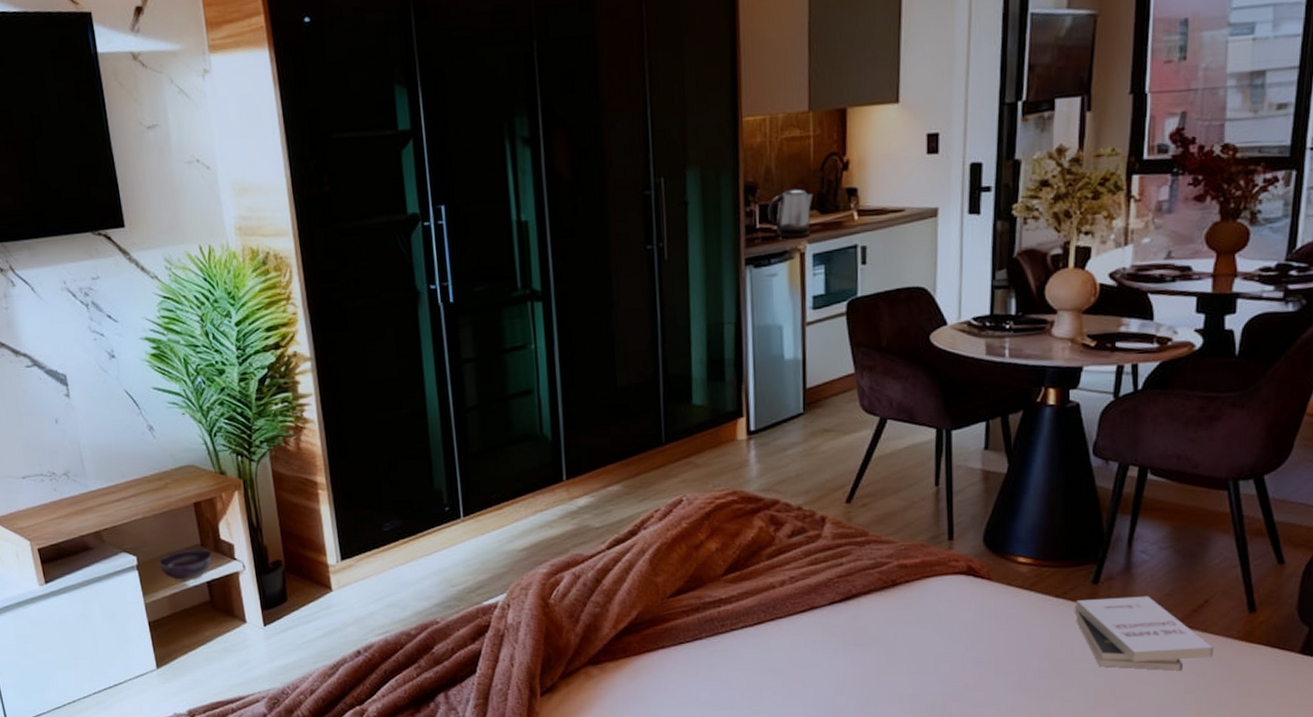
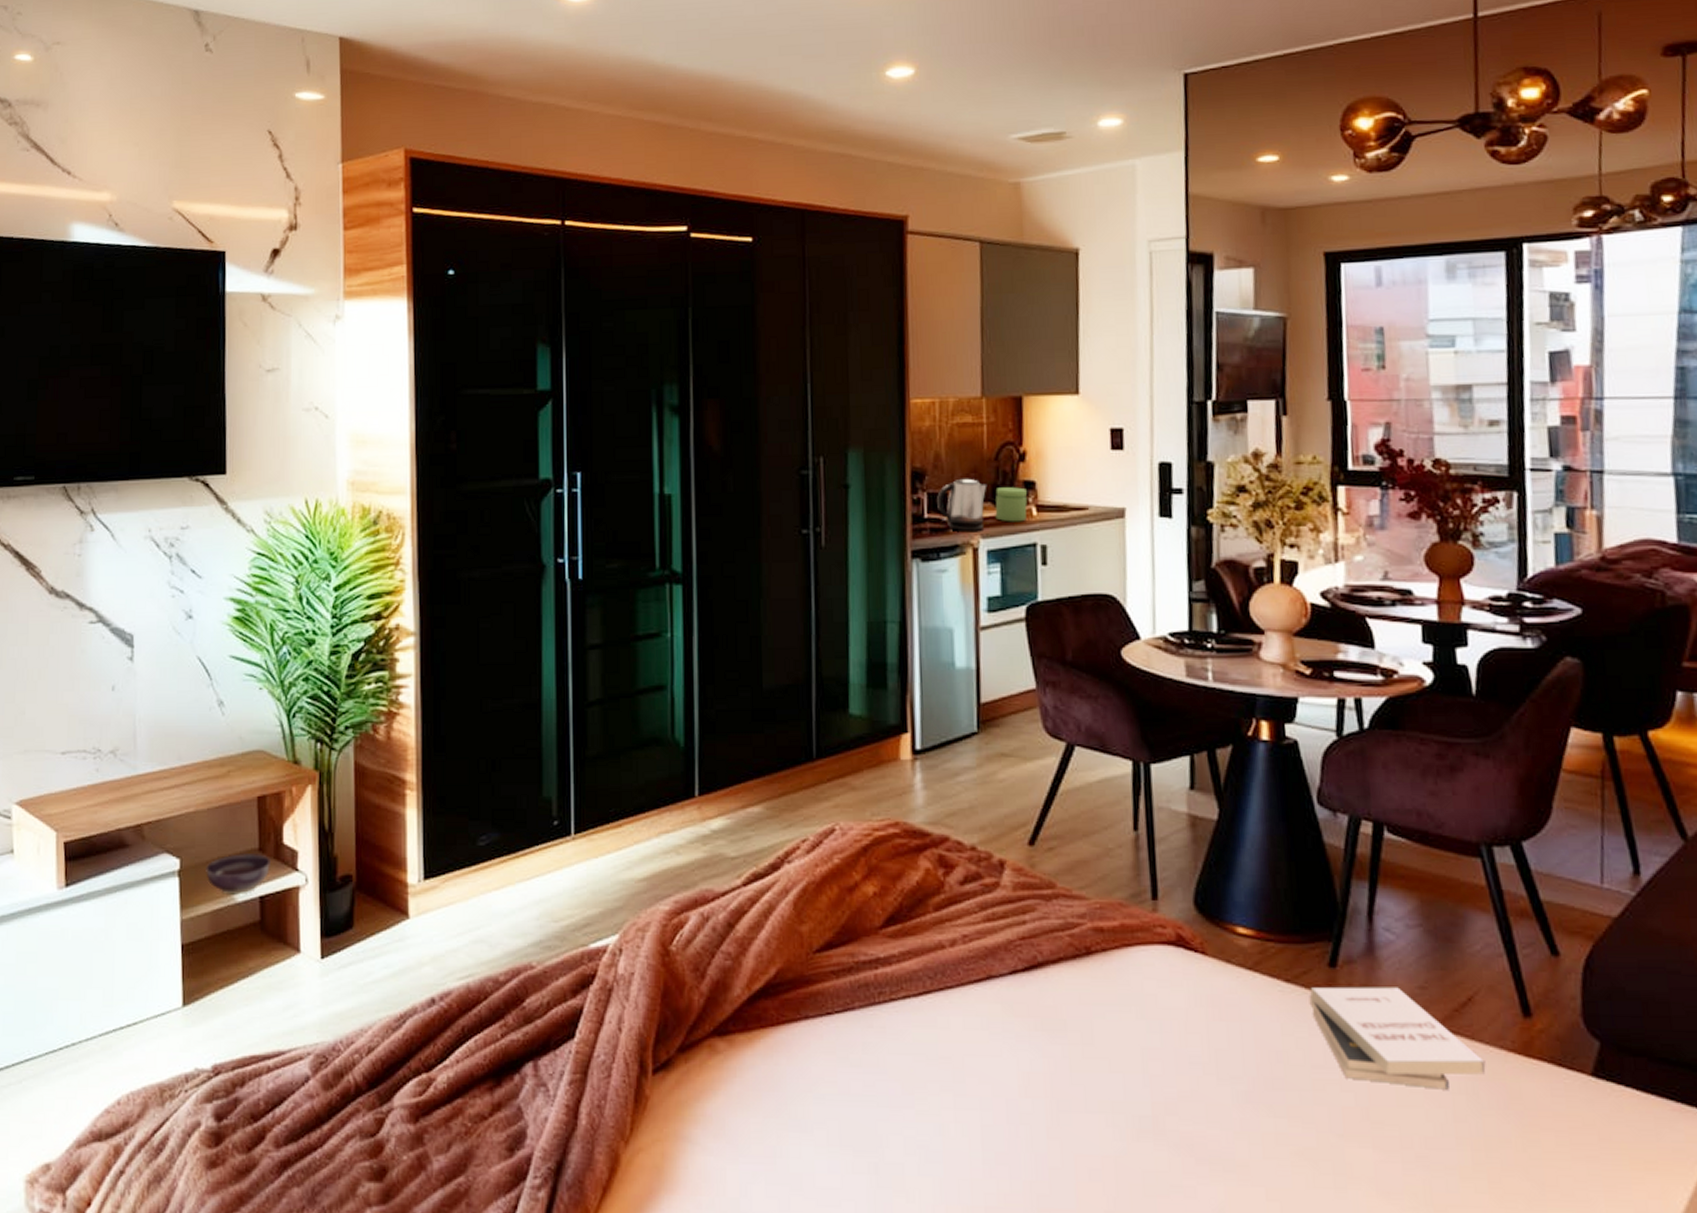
jar: none [820,194,850,228] -> present [995,487,1027,522]

